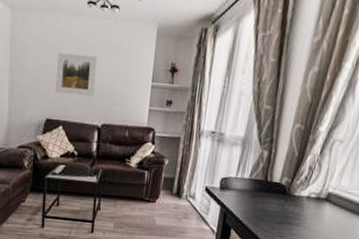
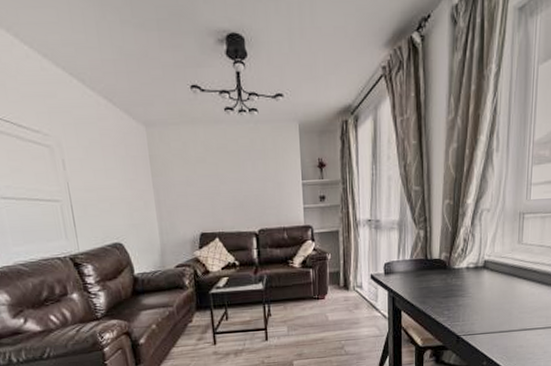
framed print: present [55,52,97,97] -> none [201,162,246,205]

